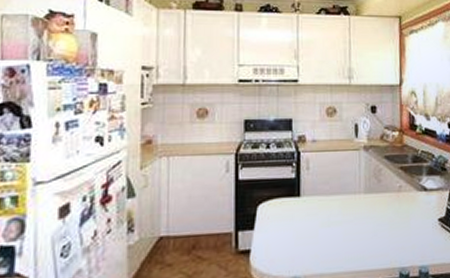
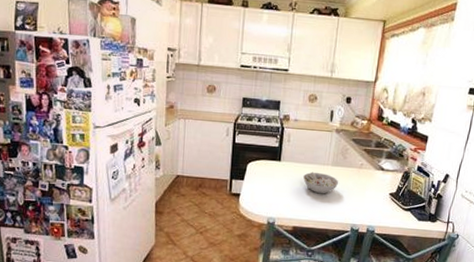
bowl: none [331,204,377,234] -> present [303,171,339,194]

